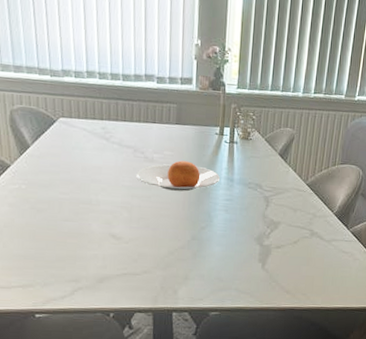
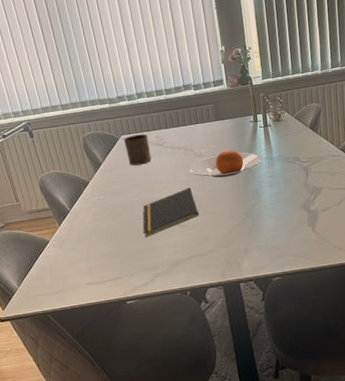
cup: none [61,120,93,158] -> present [123,134,152,166]
notepad: none [68,194,139,243] -> present [143,187,200,237]

